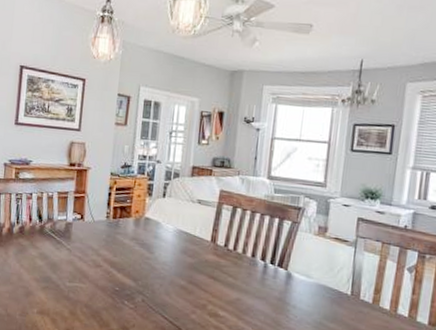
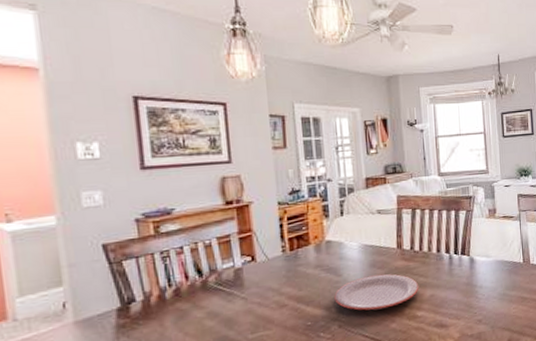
plate: none [143,260,227,298] -> present [334,274,419,311]

